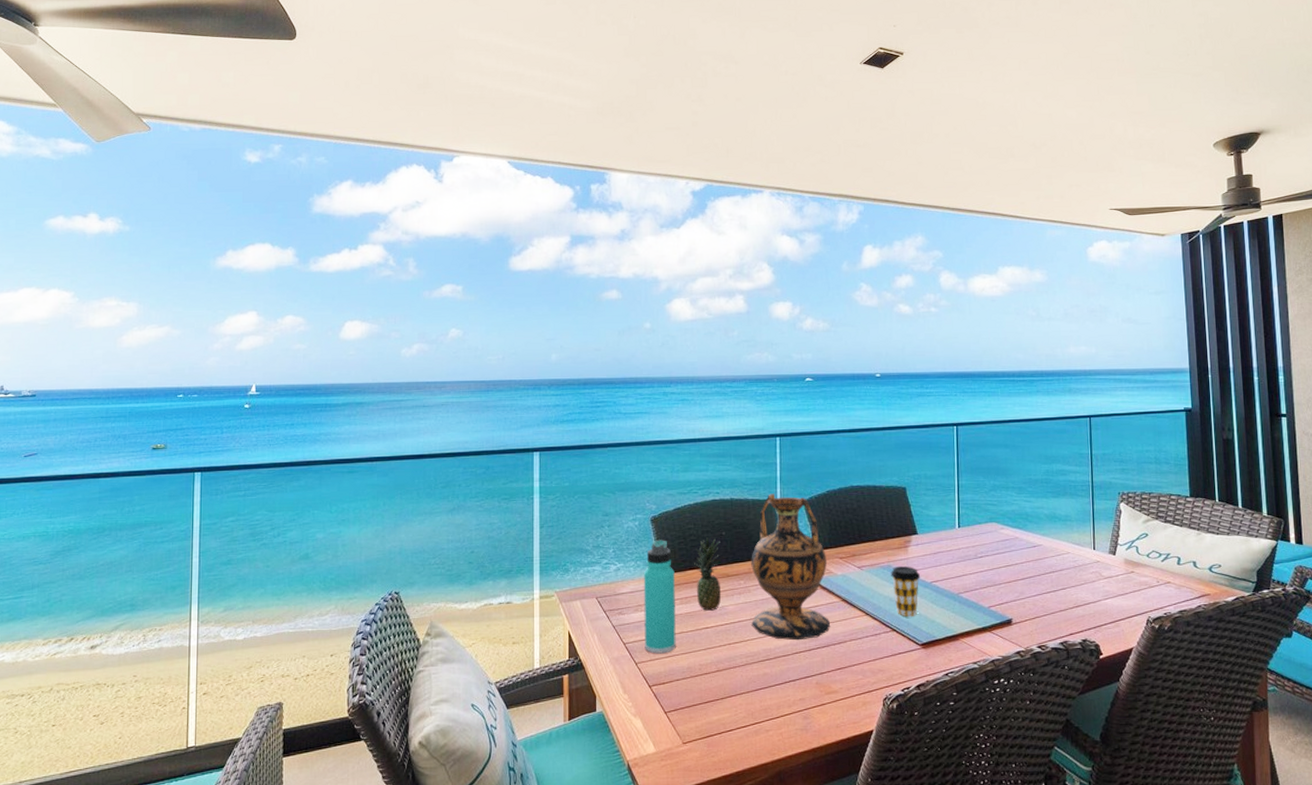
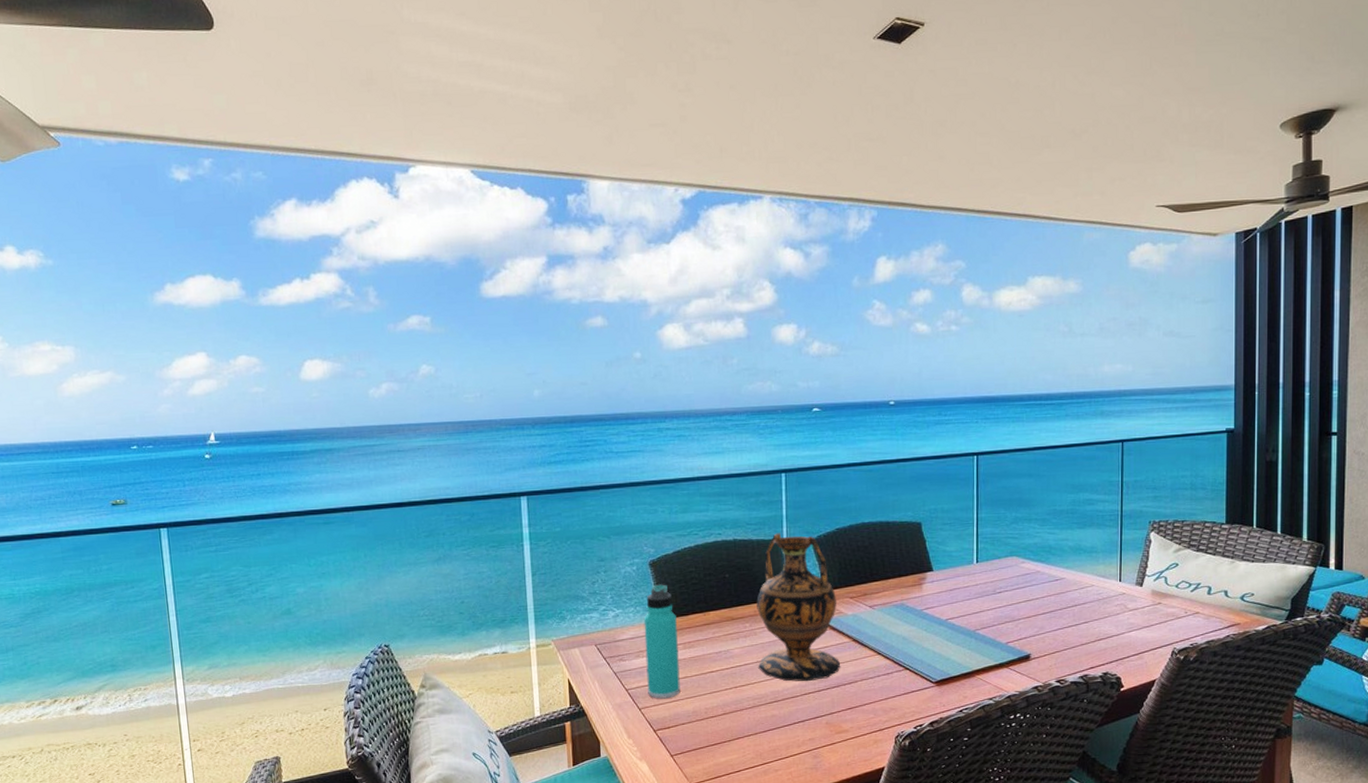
fruit: present [694,537,722,611] -> none [697,580,727,655]
coffee cup: present [891,565,921,618] -> none [904,603,936,656]

